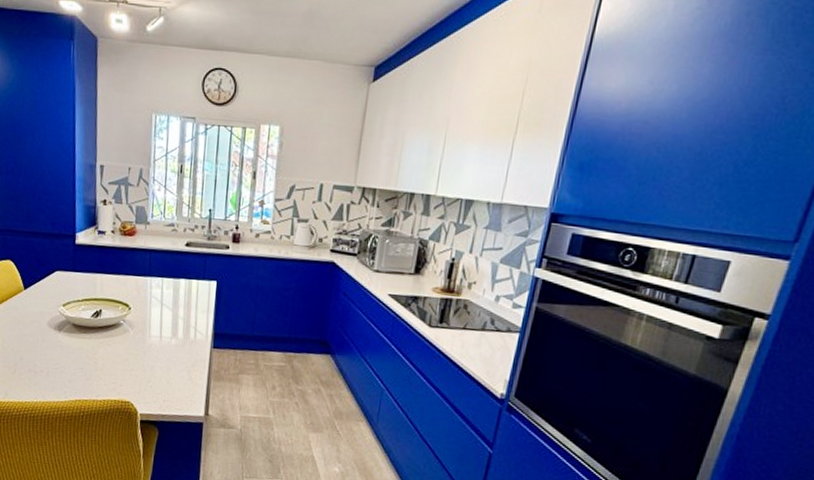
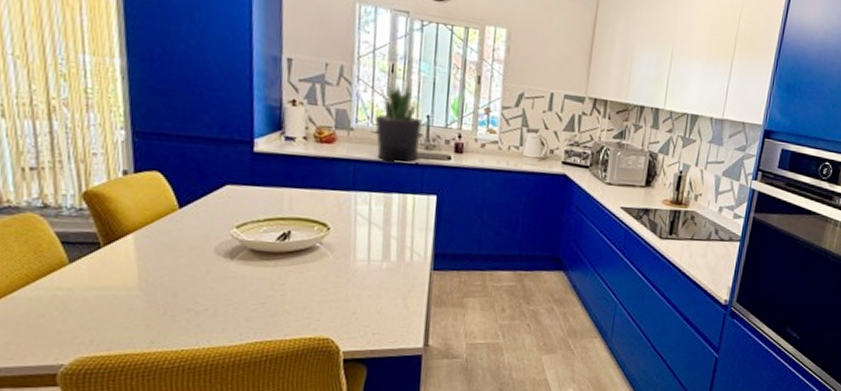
planter: none [166,178,205,252] -> present [374,79,422,163]

